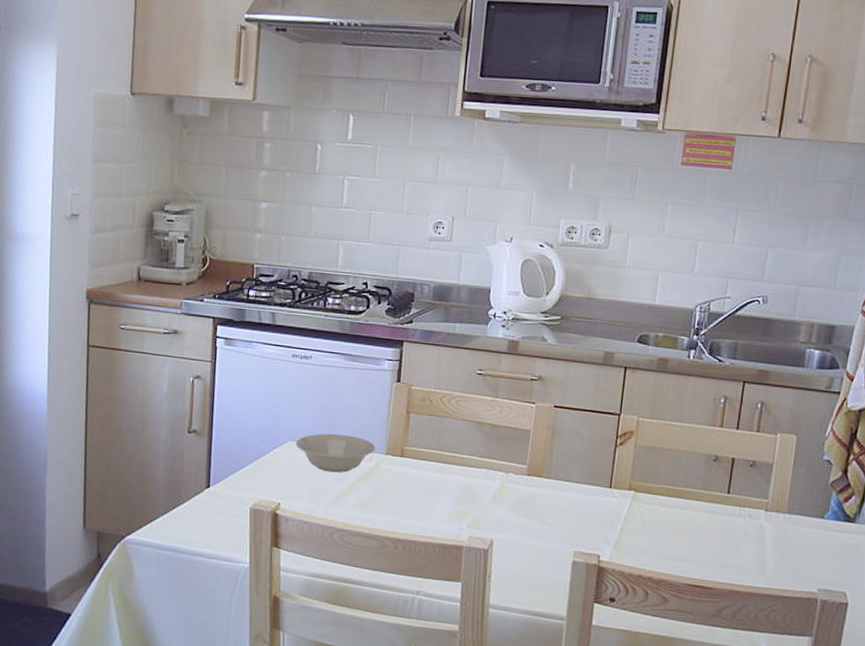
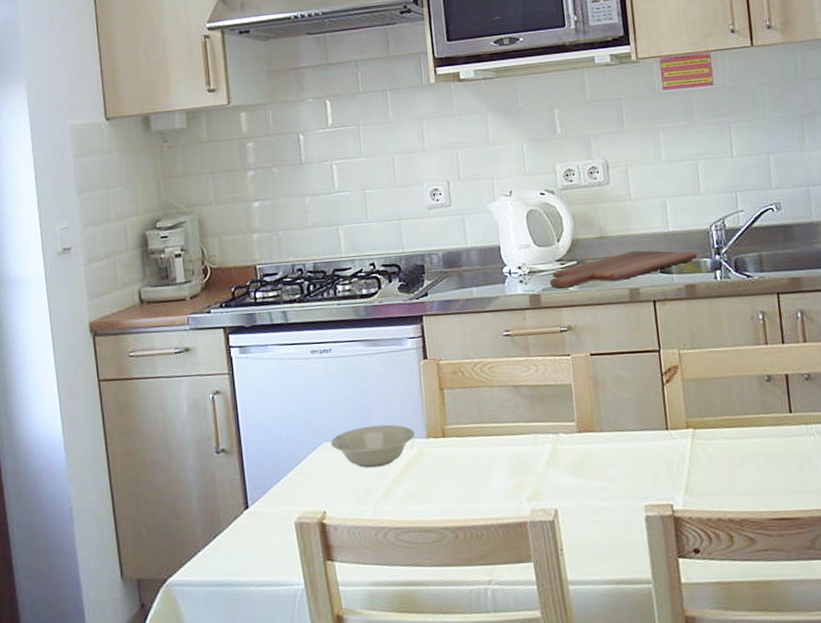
cutting board: none [530,316,677,343] -> present [549,250,698,289]

